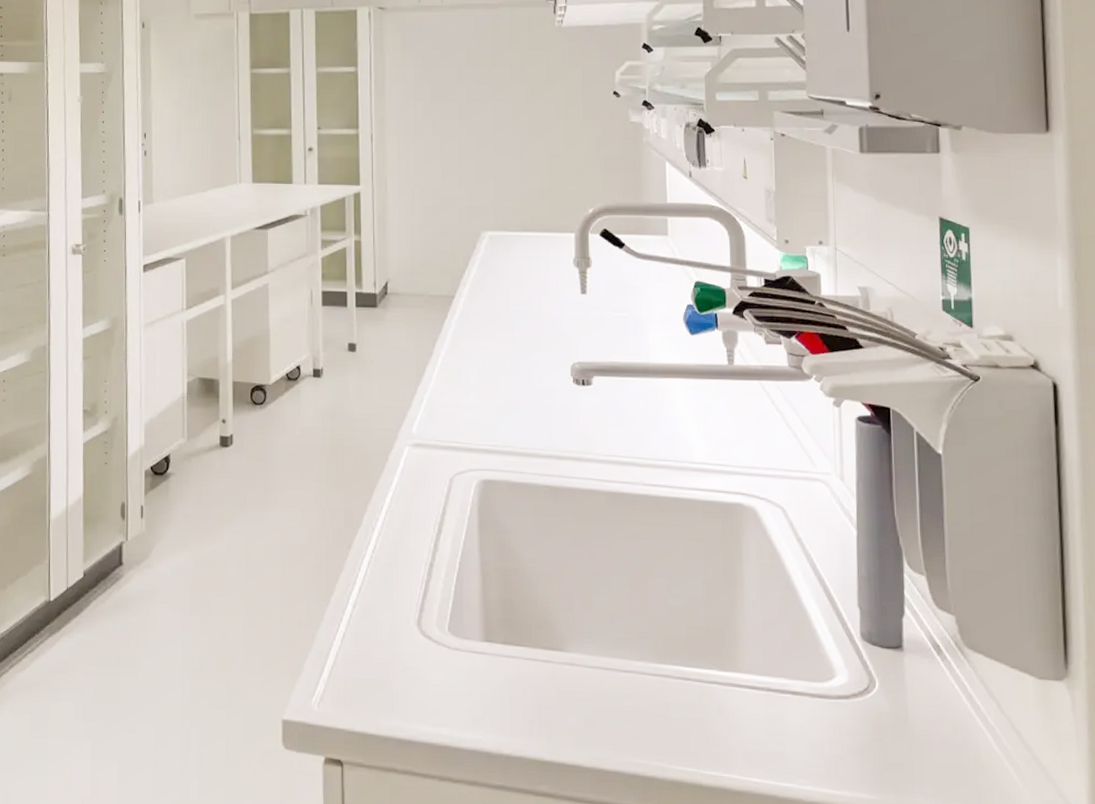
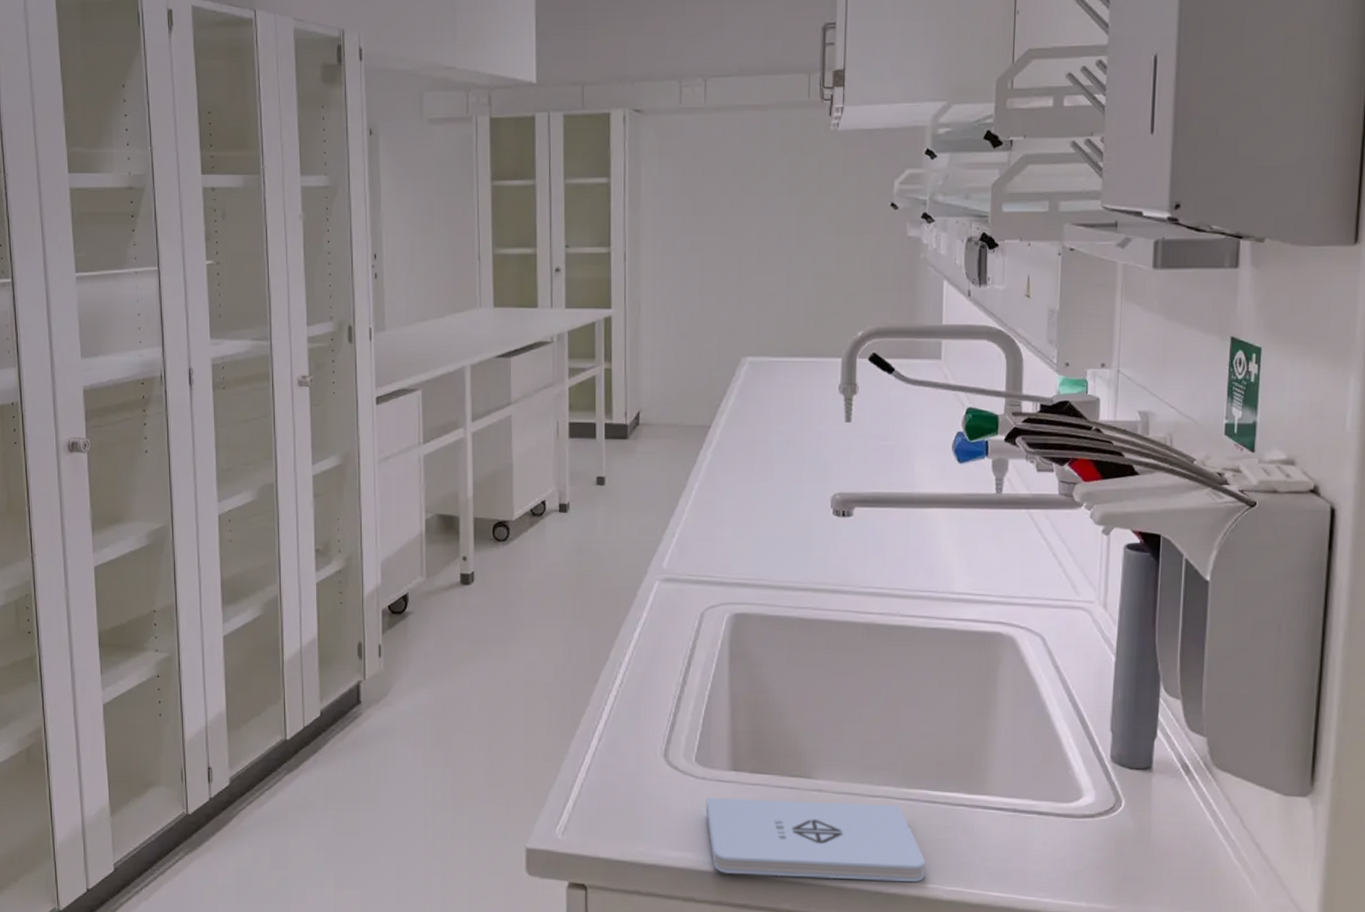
notepad: none [460,670,683,765] -> present [705,797,926,882]

